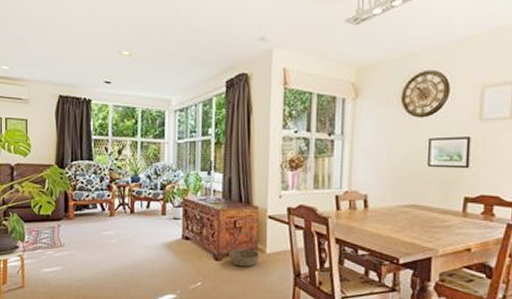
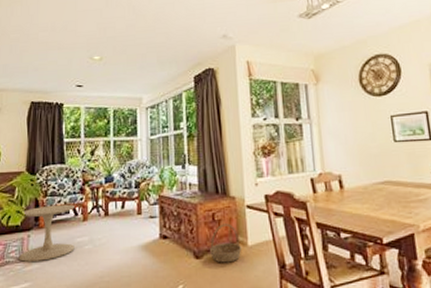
side table: none [50,199,102,249] -> present [19,204,75,262]

